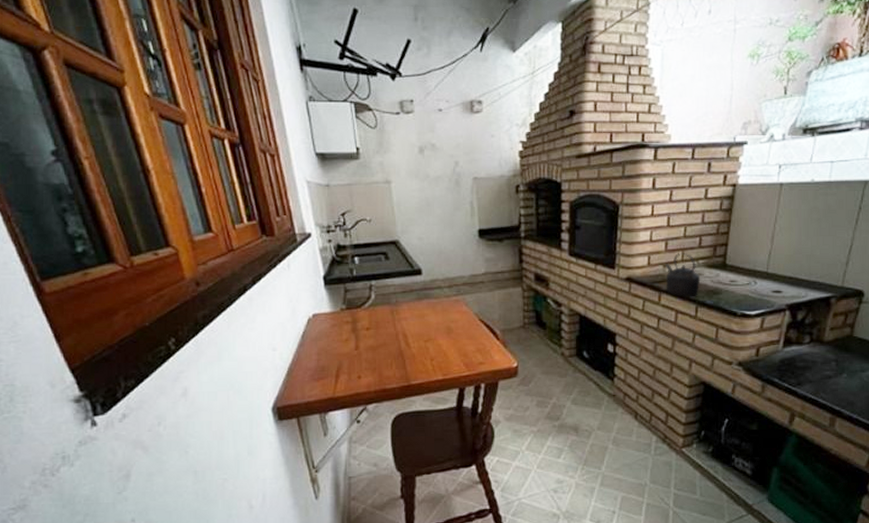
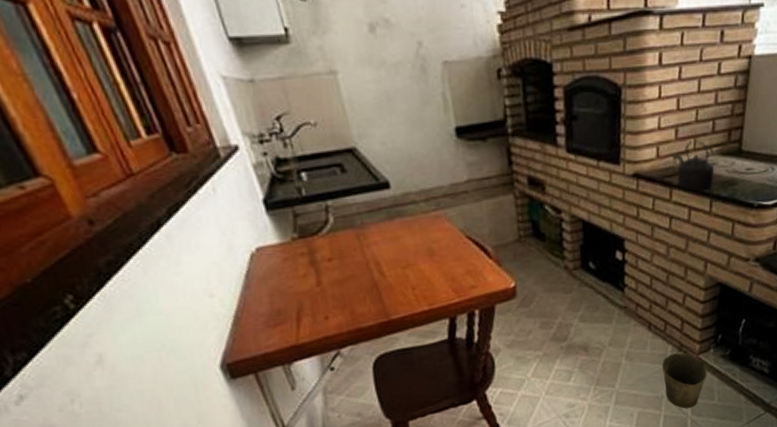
bucket: none [646,438,690,499] -> present [661,346,708,409]

